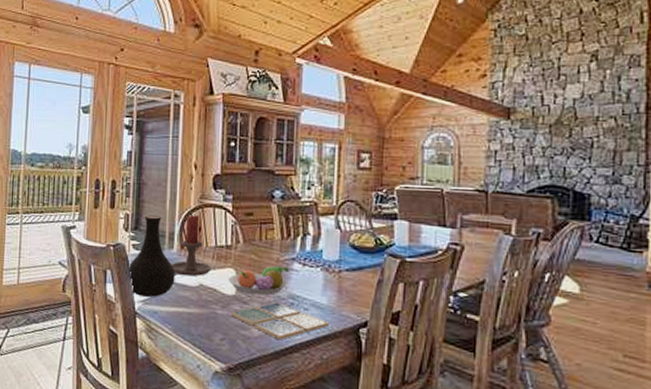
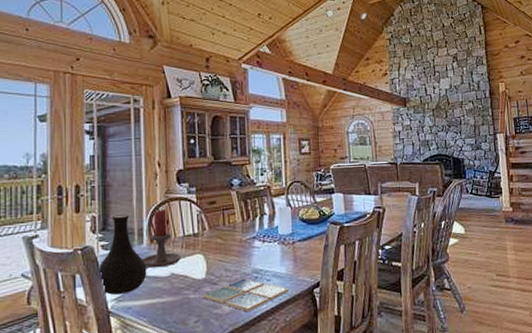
fruit bowl: present [228,266,289,295] -> none [197,245,251,275]

